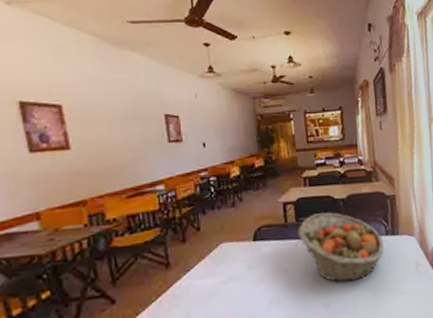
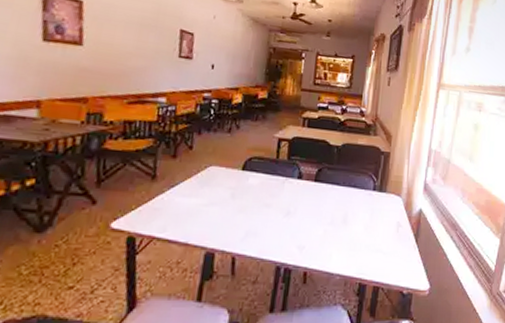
fruit basket: present [298,212,384,282] -> none [287,155,370,229]

